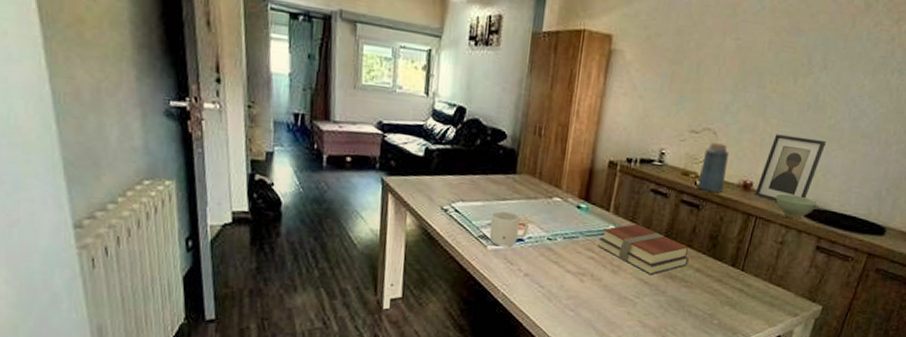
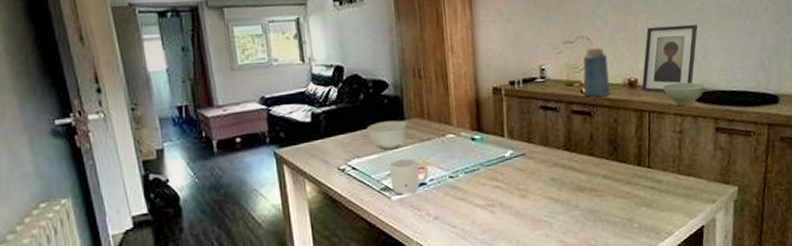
bowl: none [476,171,518,201] -> present [366,120,408,150]
books: present [597,223,689,275] -> none [499,143,594,192]

